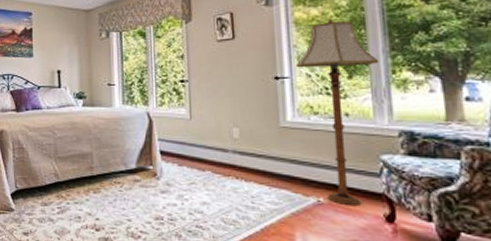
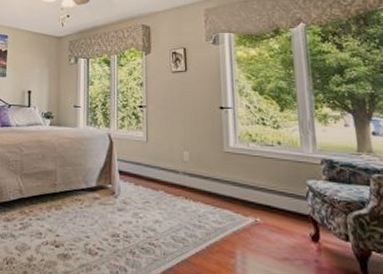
floor lamp: present [295,19,379,205] -> none [237,59,305,225]

